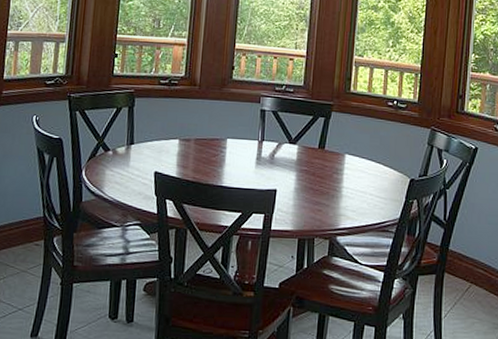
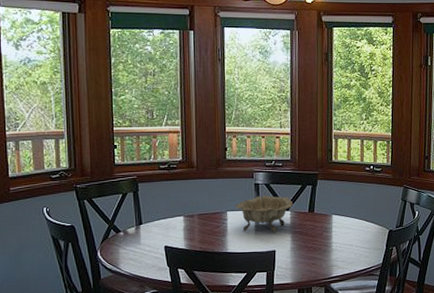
decorative bowl: none [236,124,301,168] -> present [235,196,293,232]

